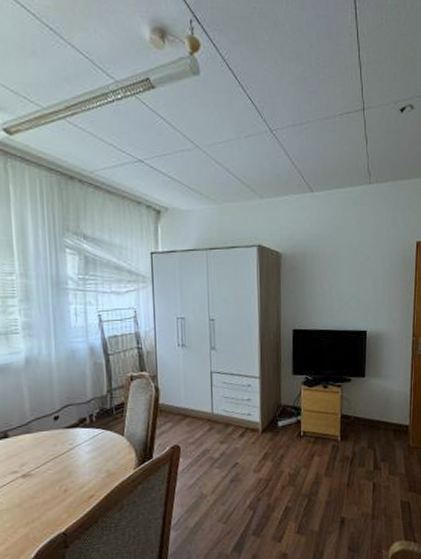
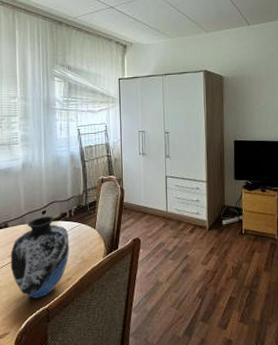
vase: none [12,422,91,522] -> present [10,216,70,298]

